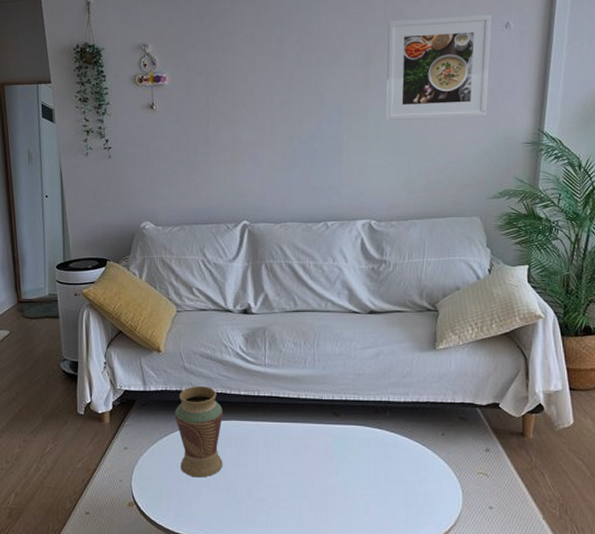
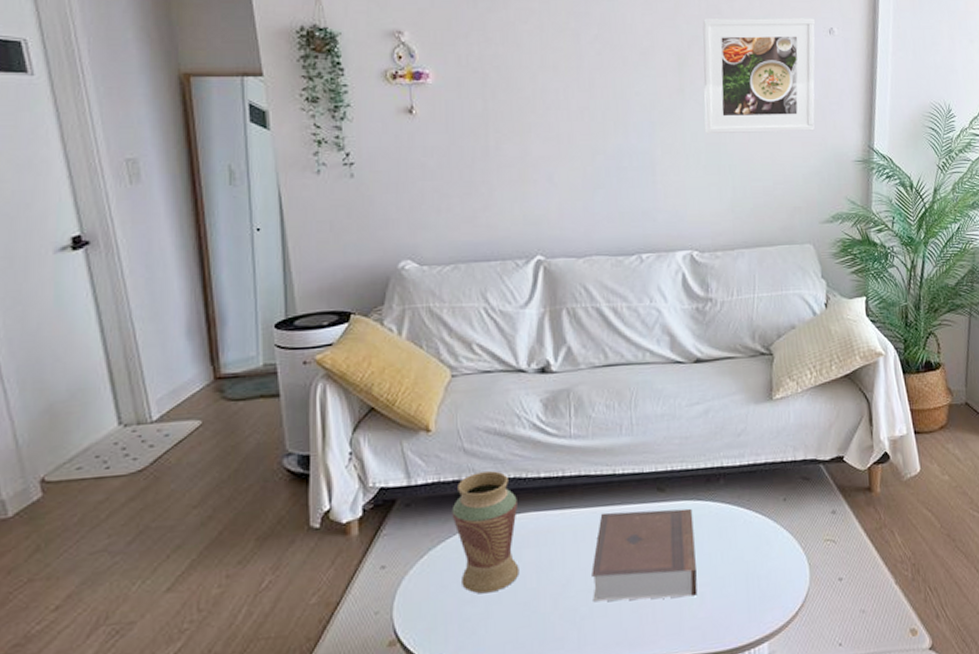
book: none [278,428,363,503] -> present [591,508,698,602]

